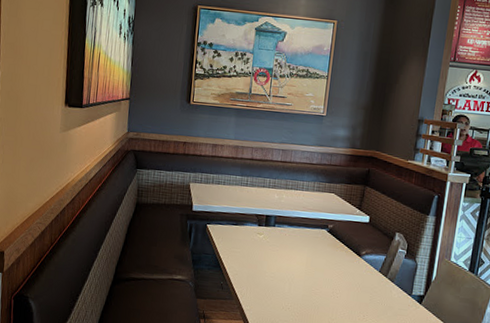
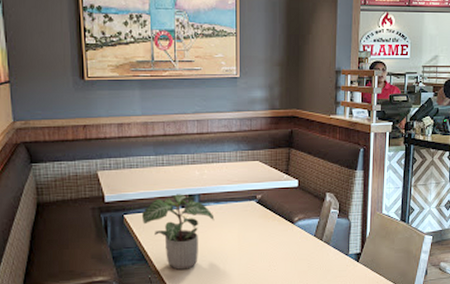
potted plant: none [222,212,287,282] -> present [142,194,215,270]

